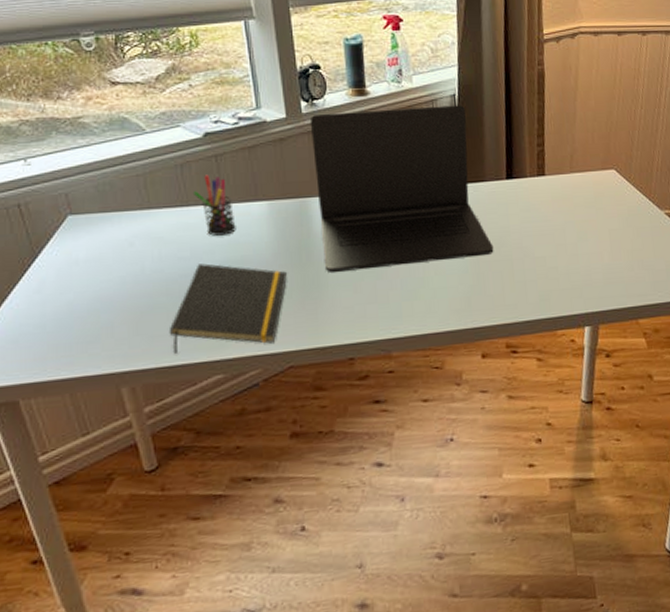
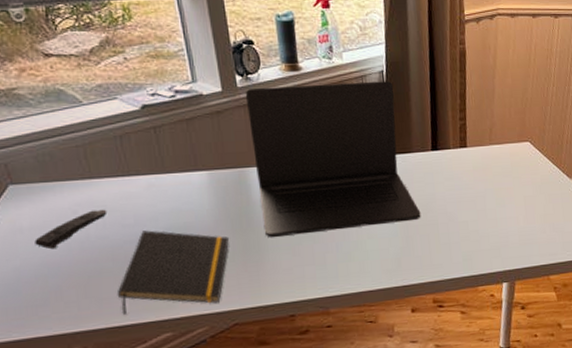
remote control: none [89,241,164,283] -> present [34,209,108,250]
pen holder: present [192,174,236,236] -> none [133,145,178,204]

